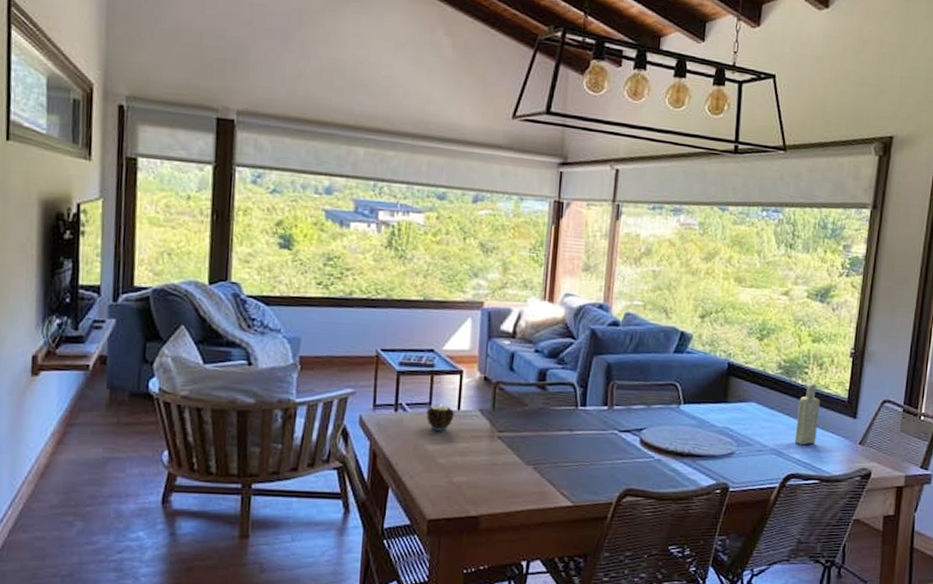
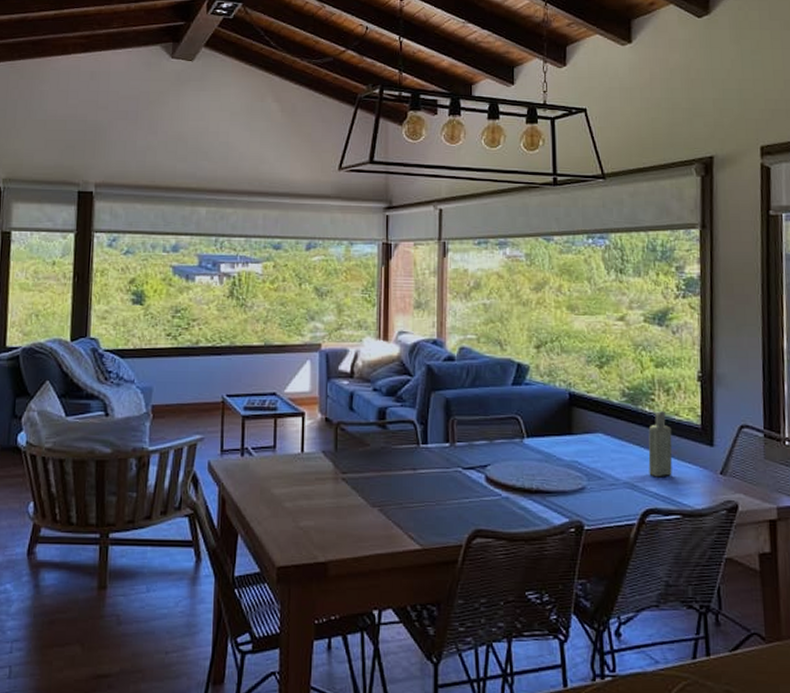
candle: present [425,403,455,431] -> none [270,446,299,474]

